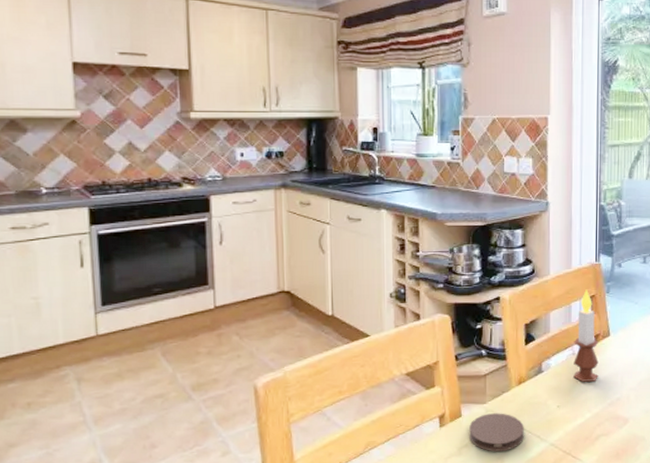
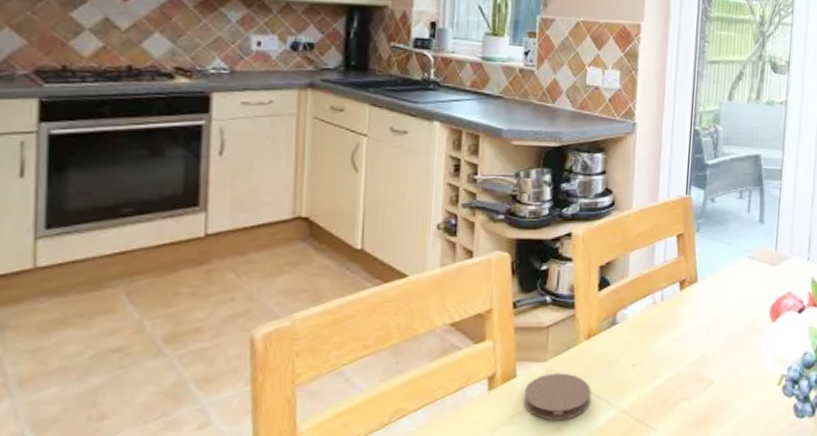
candle: present [573,289,599,382] -> none [653,227,684,336]

